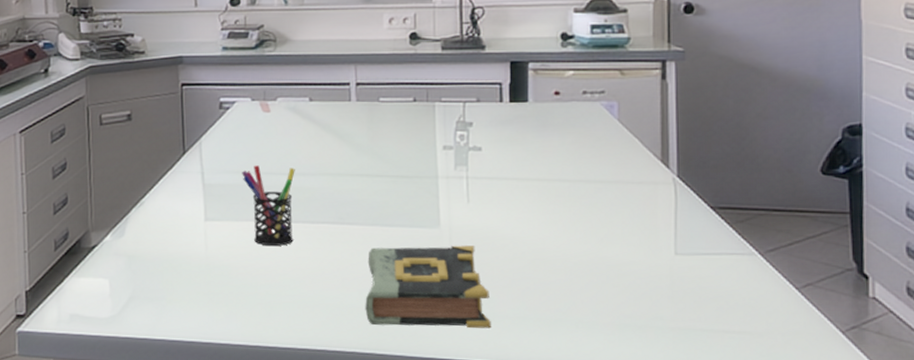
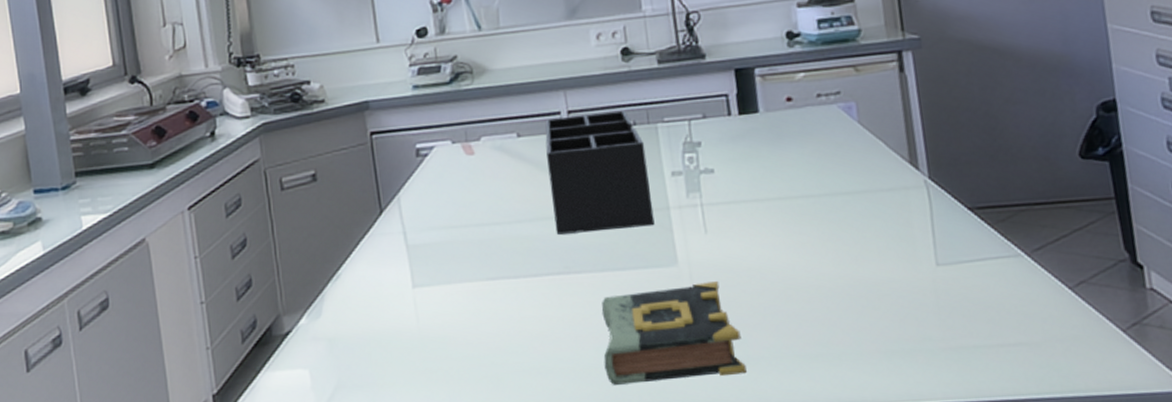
pen holder: present [242,165,295,247] -> none [449,215,516,309]
desk organizer: none [334,87,423,191] -> present [545,110,655,235]

